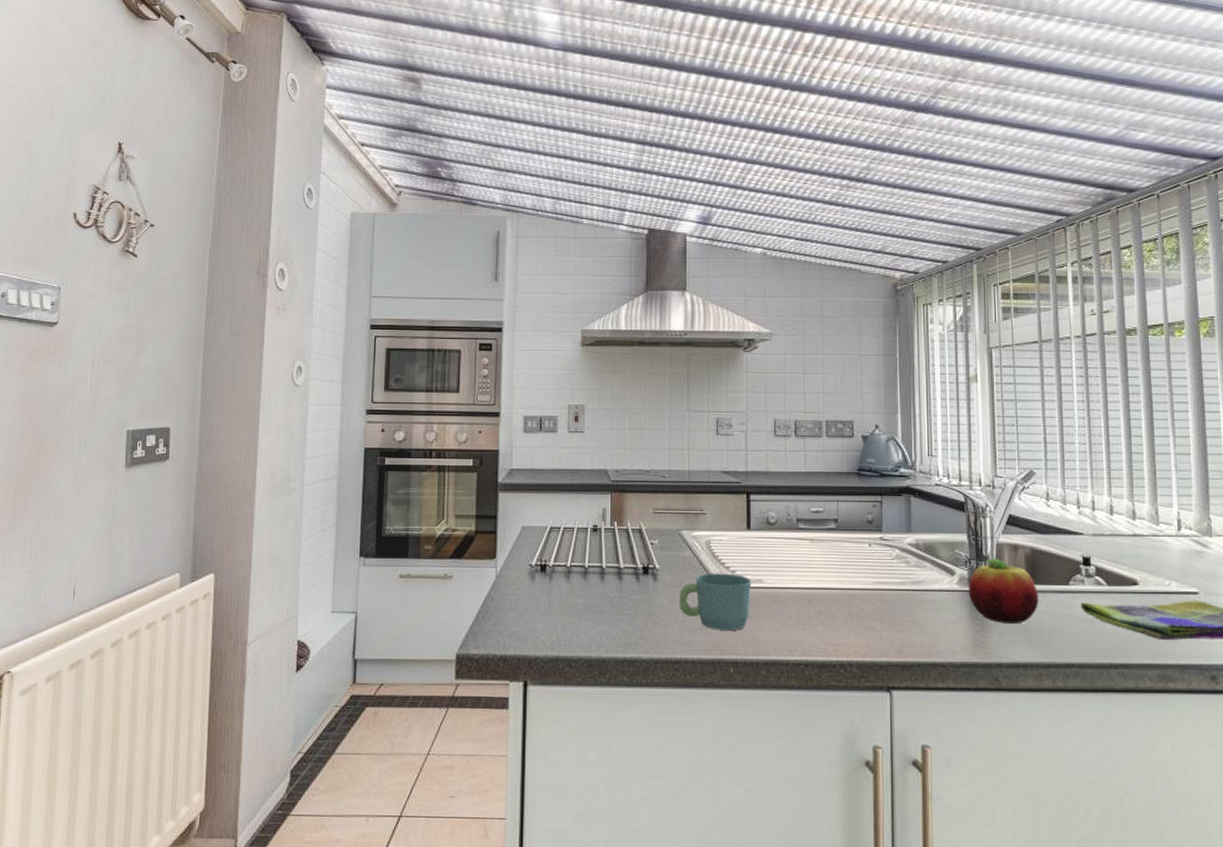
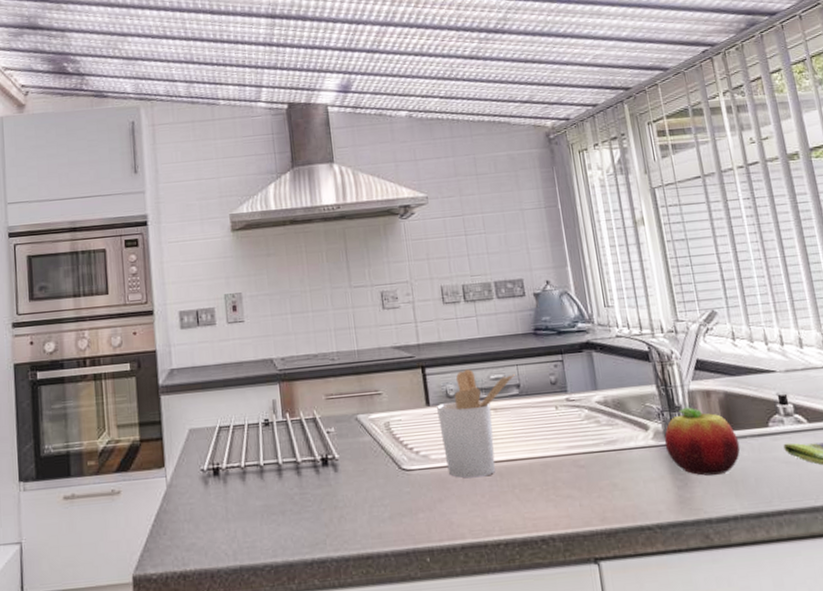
mug: present [679,573,752,631] -> none [363,455,440,518]
utensil holder: none [756,500,834,601] -> present [436,369,515,478]

